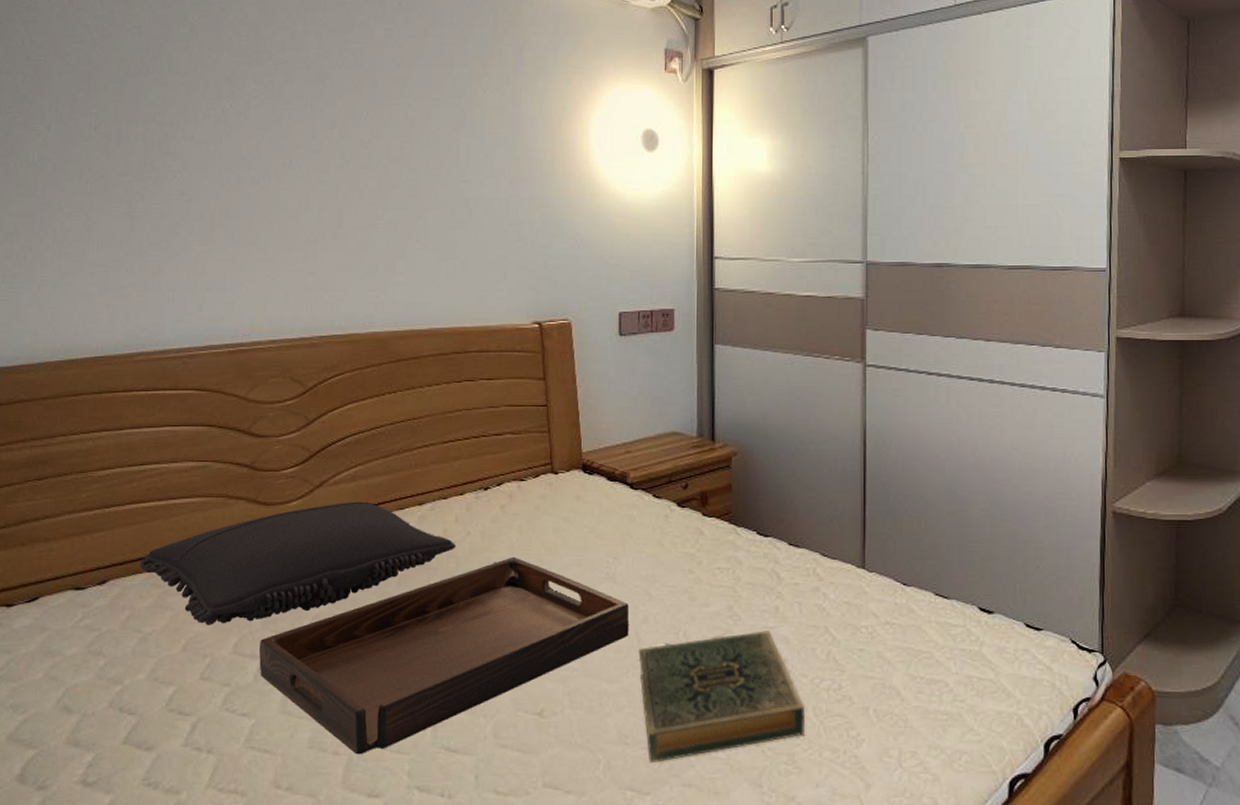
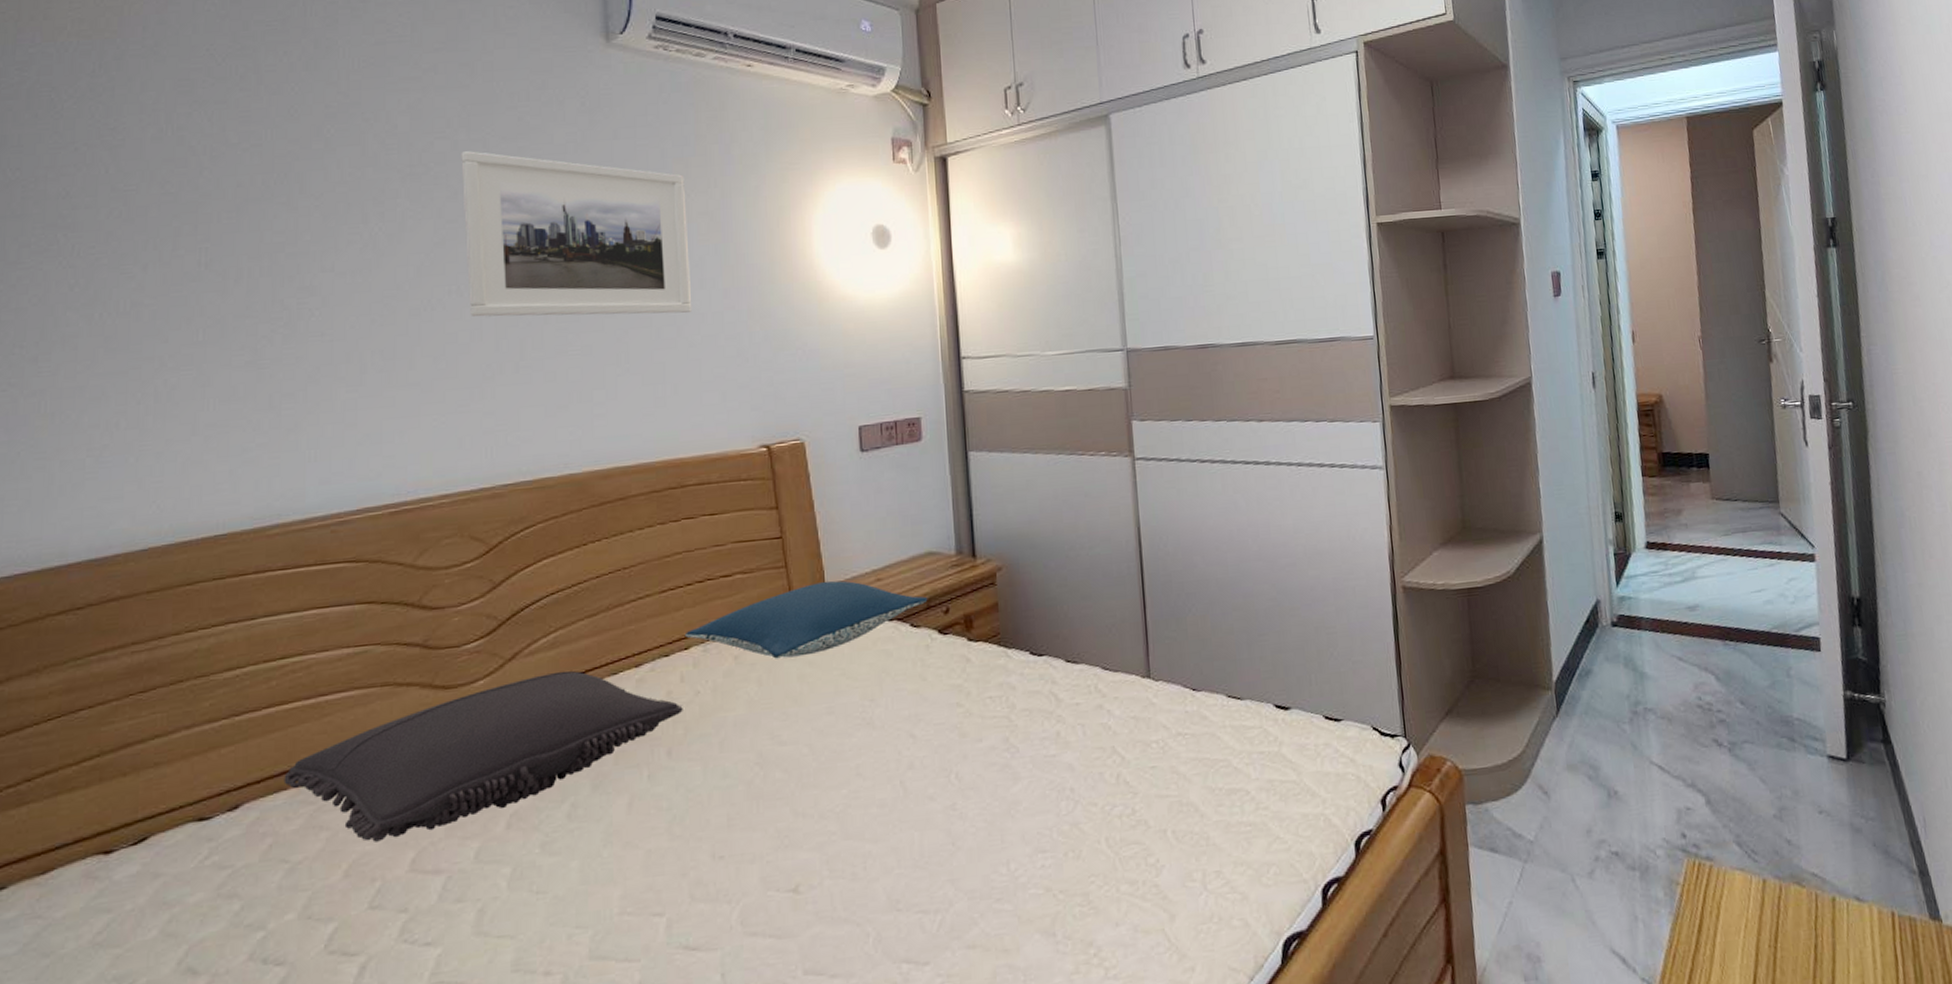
serving tray: present [259,556,630,755] -> none [444,712,893,971]
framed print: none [297,41,483,197] -> present [461,151,692,317]
pillow: none [460,449,670,512] -> present [684,580,928,659]
hardback book: present [638,630,806,764] -> none [905,759,1098,929]

